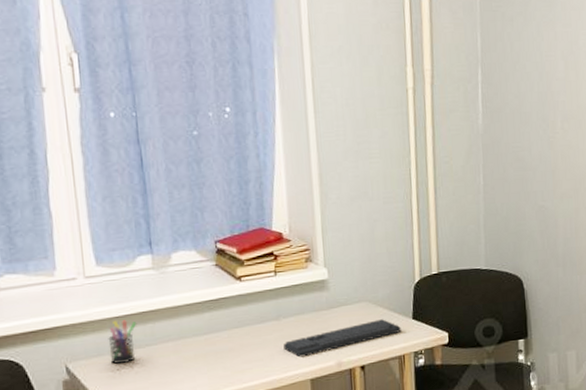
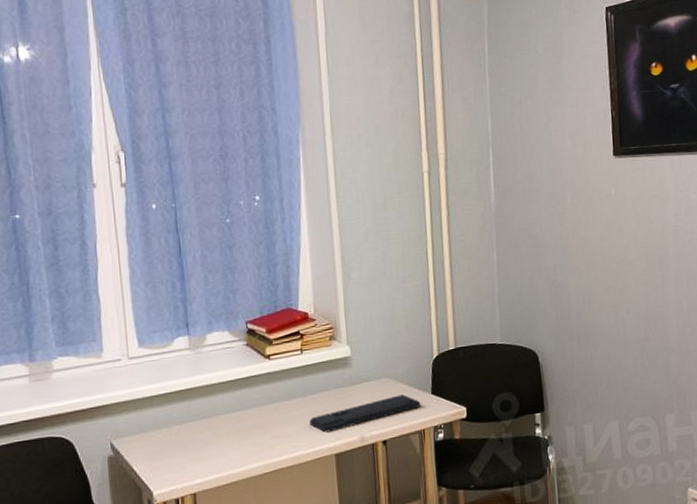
pen holder: present [108,320,137,364] -> none [149,398,175,441]

